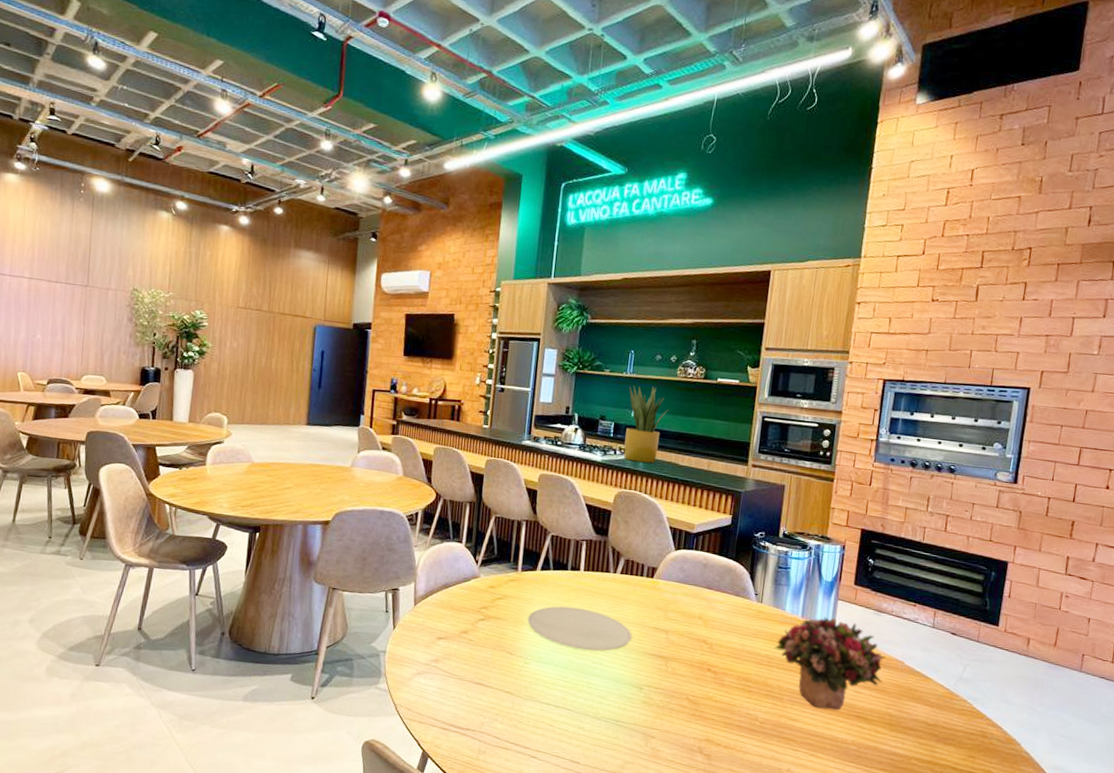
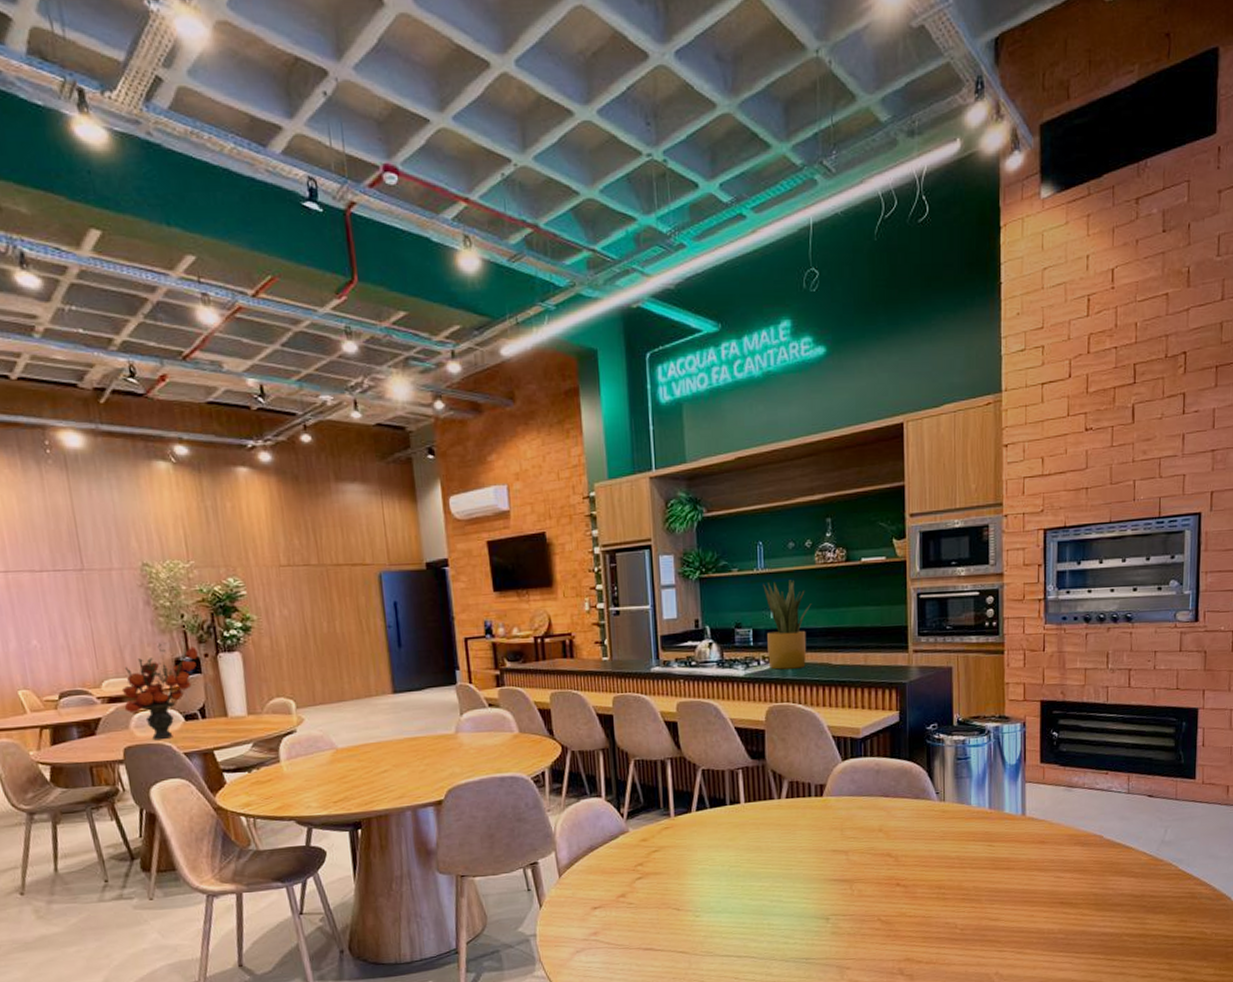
bouquet: none [94,353,161,431] -> present [121,643,199,741]
plate: present [527,606,632,651] -> none [690,844,809,890]
bouquet: present [775,616,886,710] -> none [965,803,1083,902]

